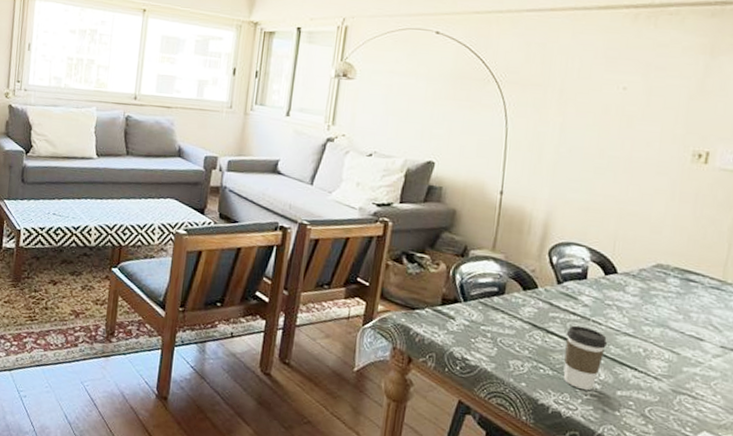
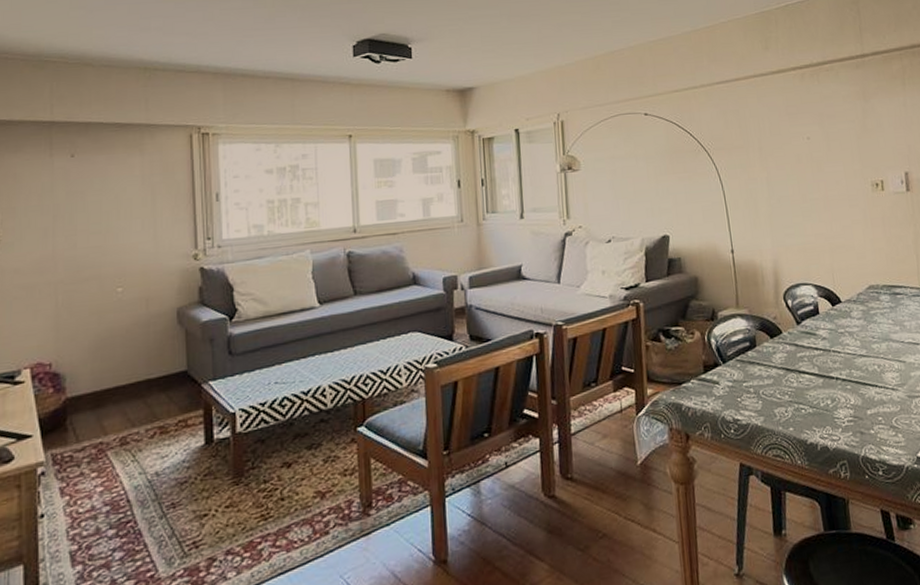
coffee cup: present [563,325,608,391] -> none [814,358,850,419]

